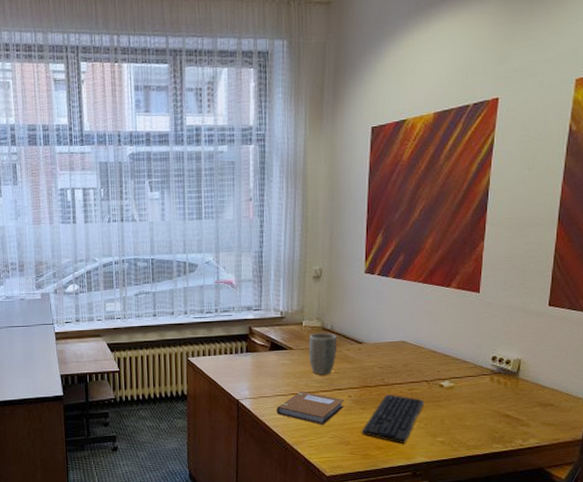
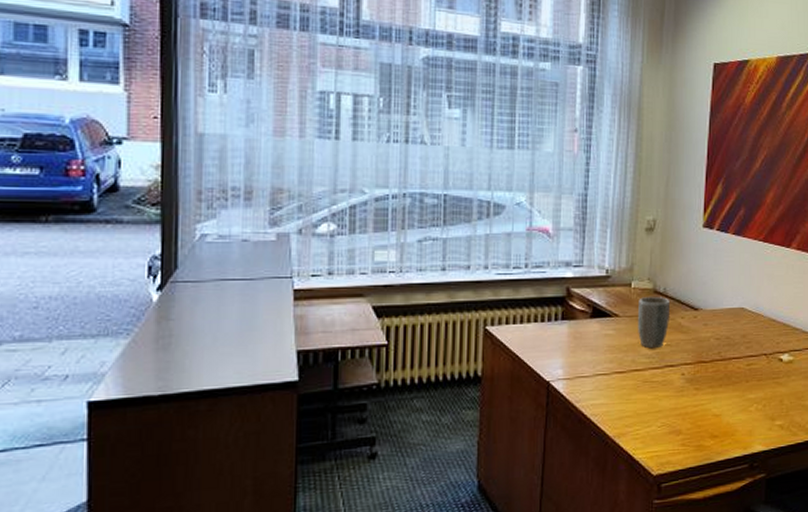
notebook: present [276,391,344,426] -> none [595,368,676,412]
keyboard: present [361,394,424,443] -> none [694,370,763,430]

